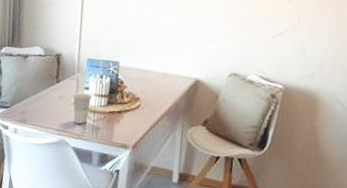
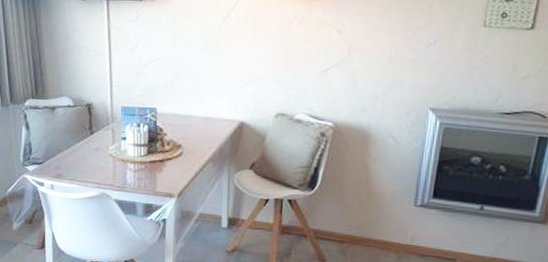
cup: present [72,93,92,124] -> none [109,144,131,176]

